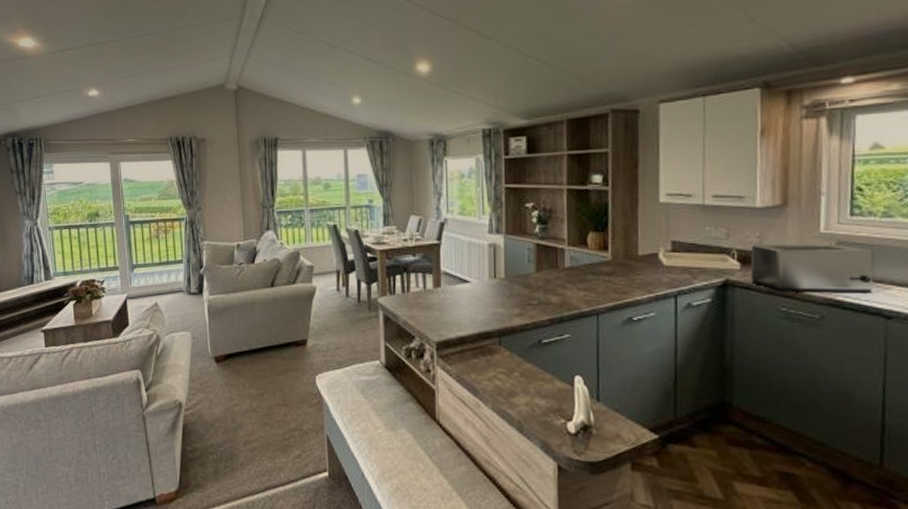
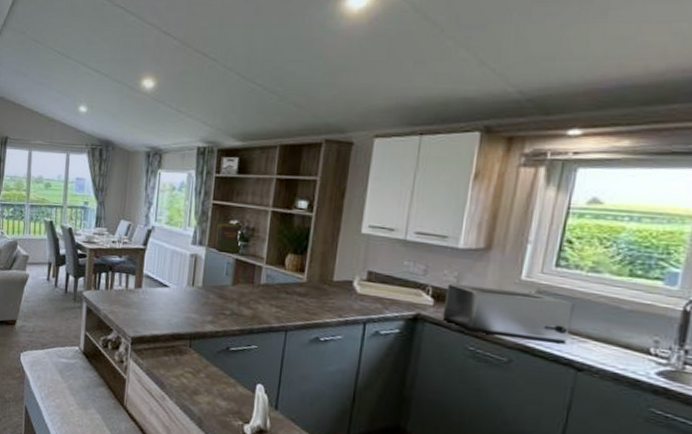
books: none [511,206,540,238] -> present [214,222,243,254]

